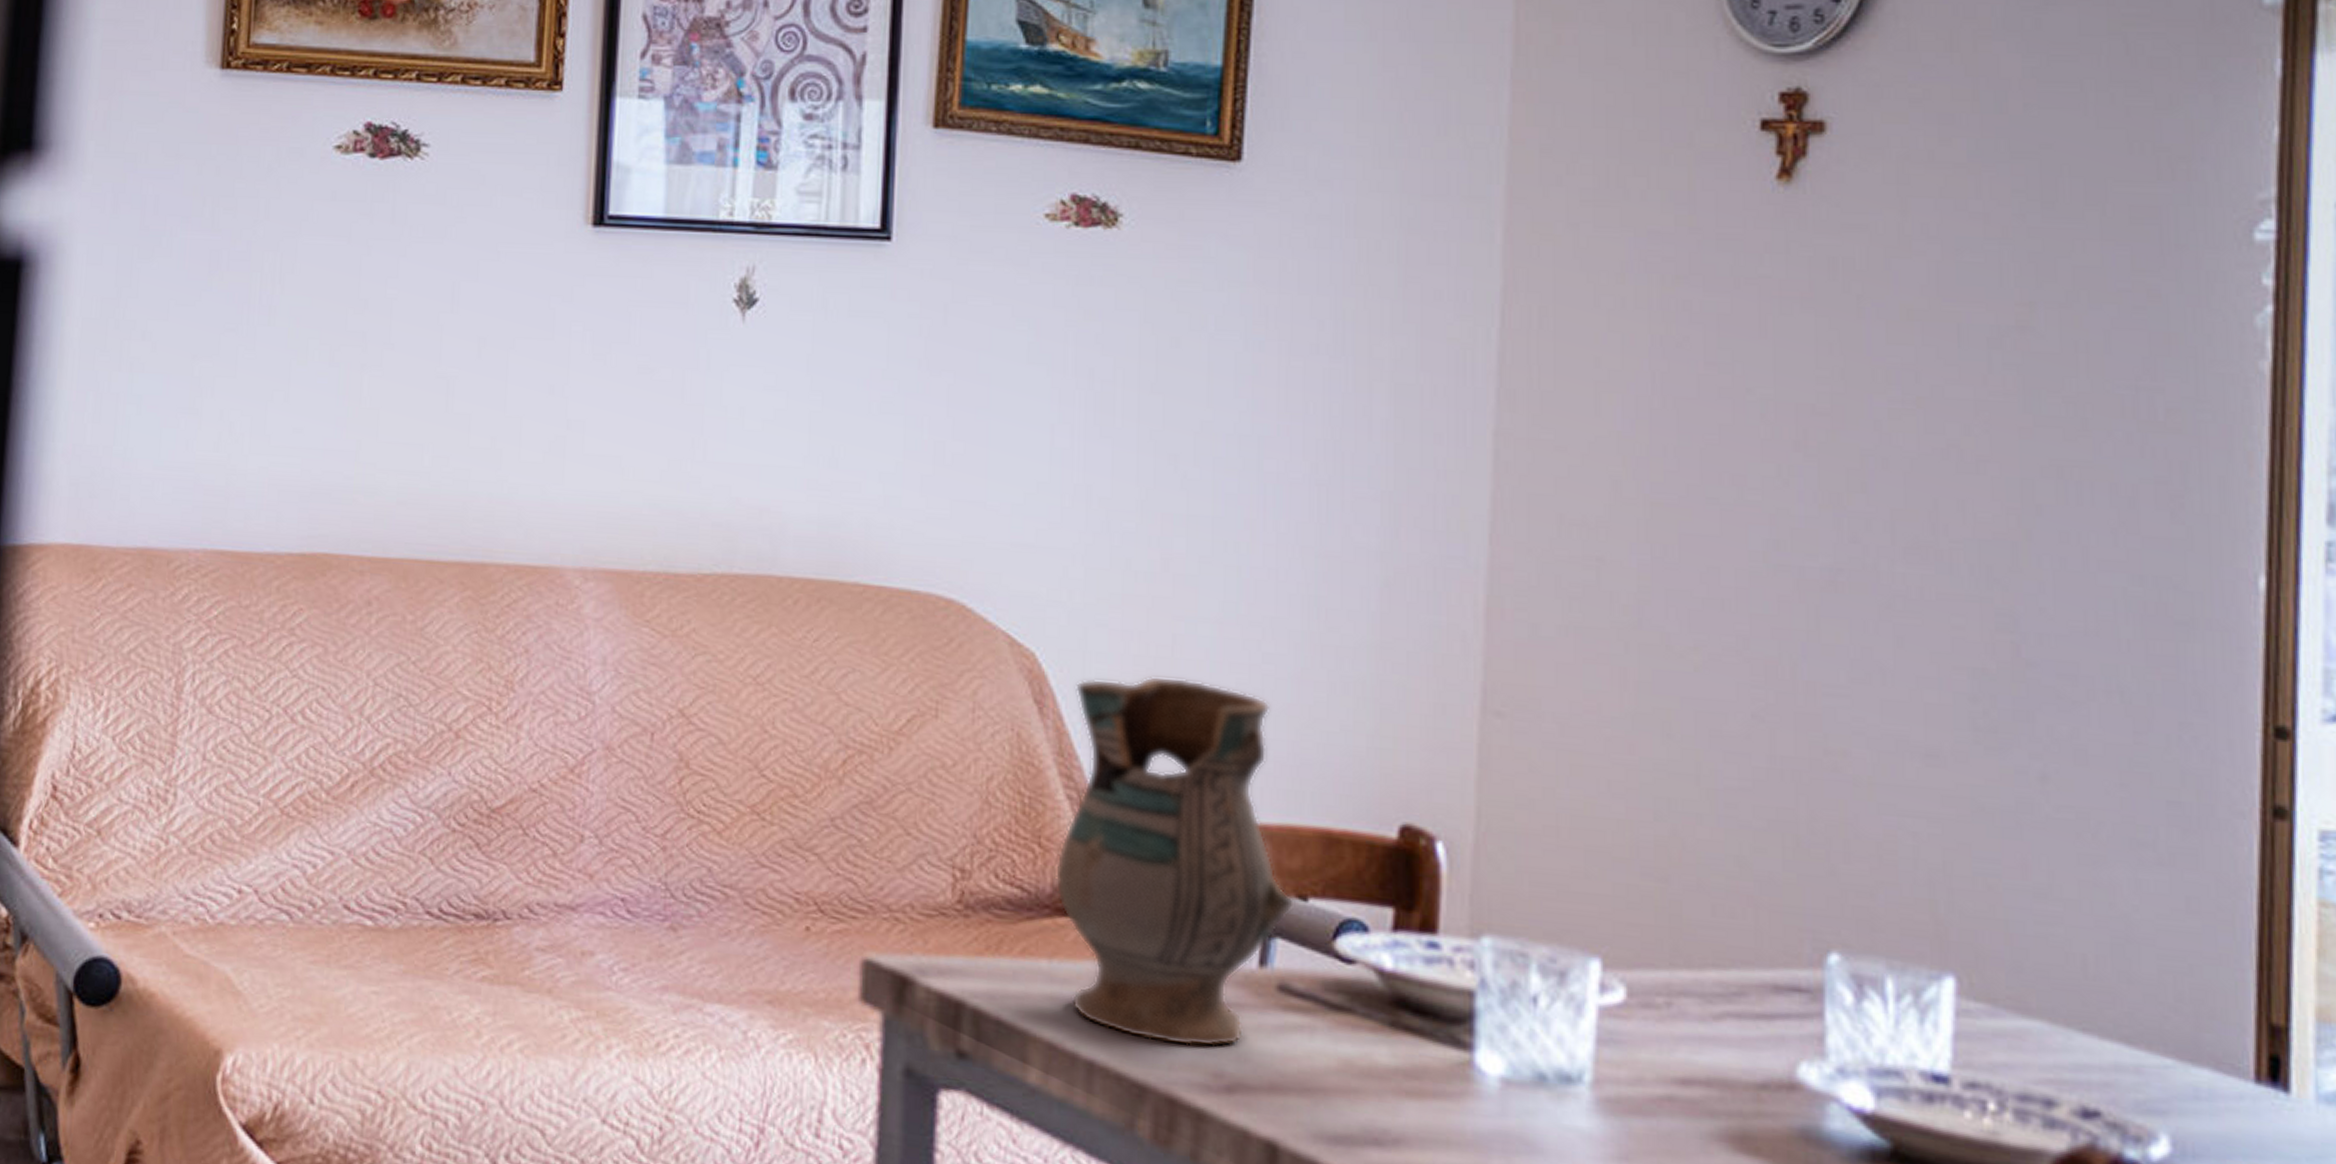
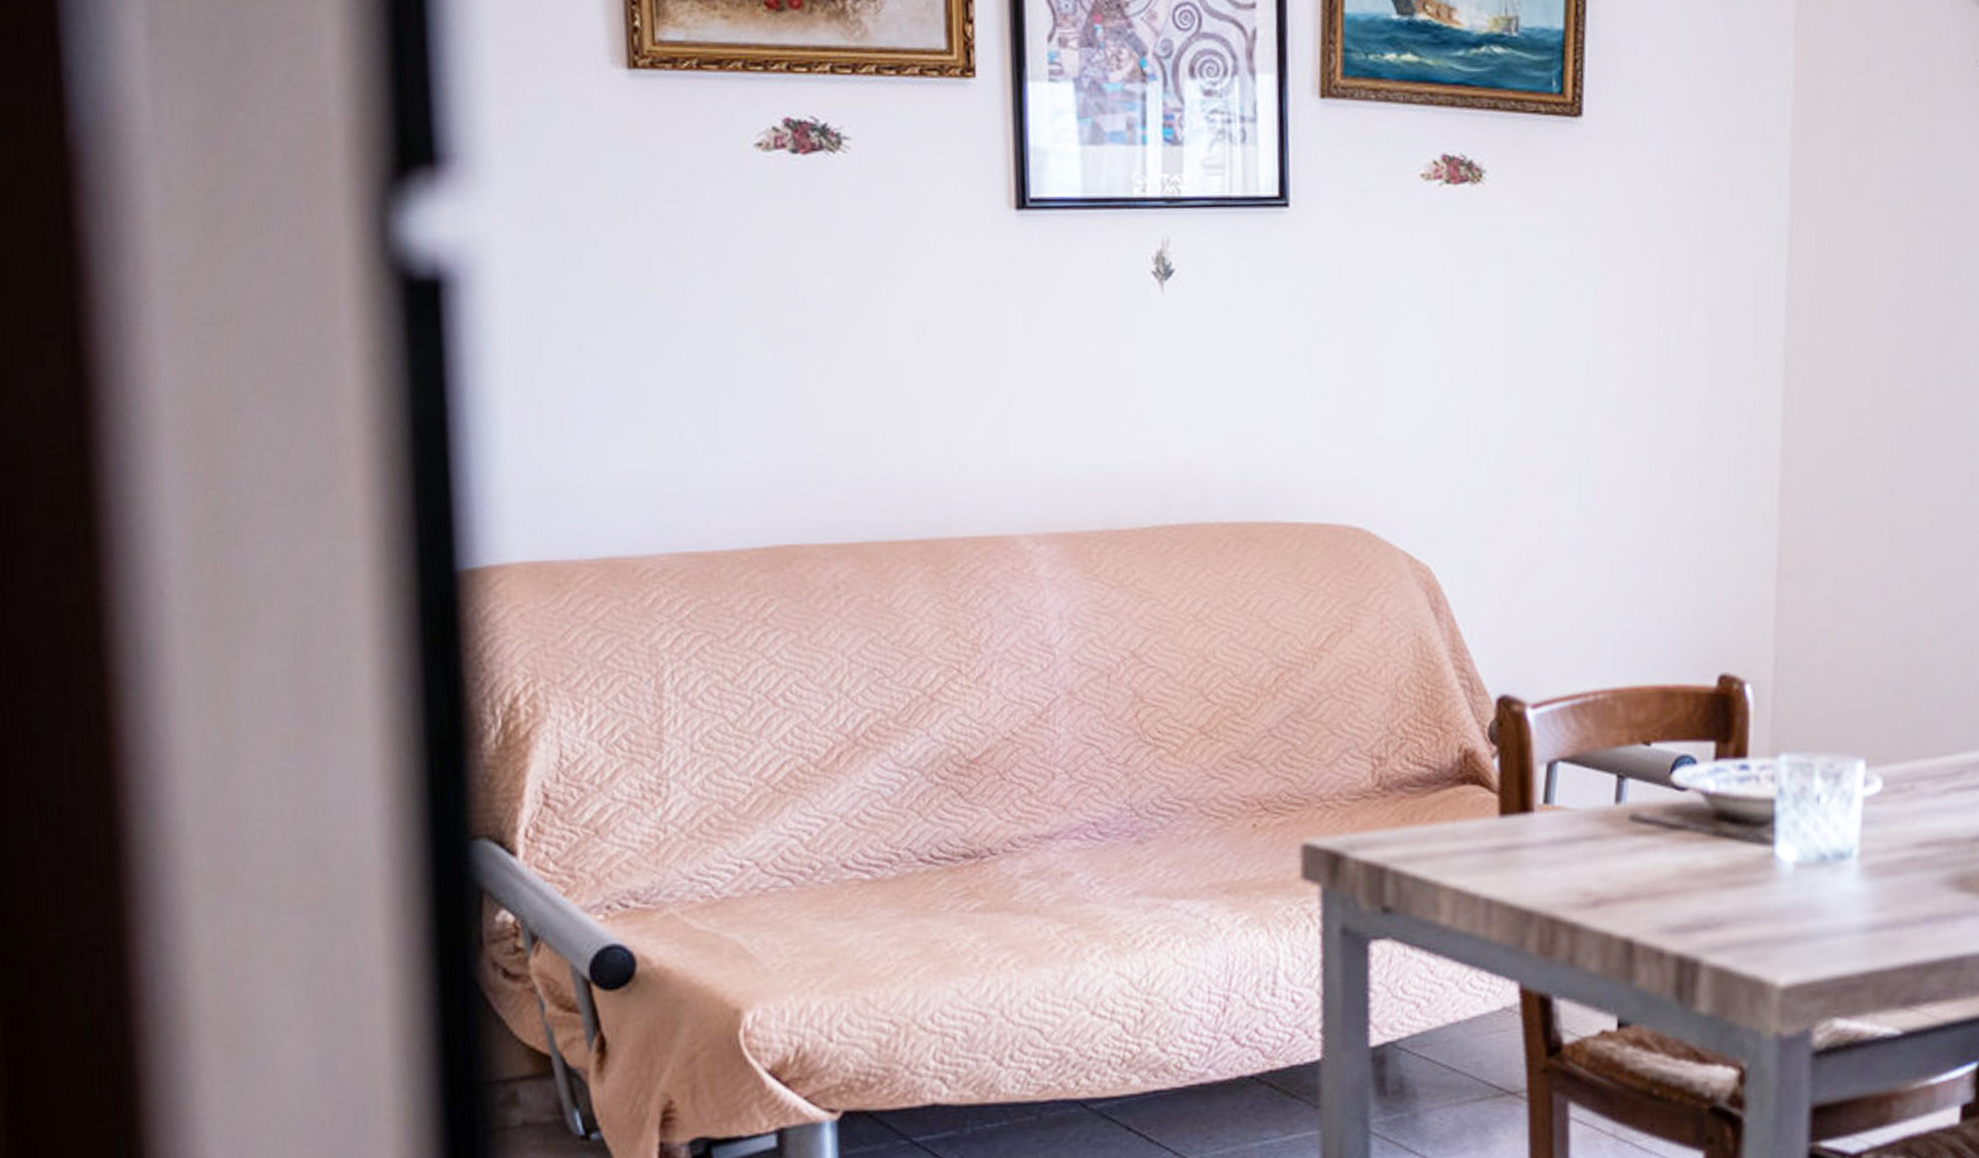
ceramic pitcher: present [1054,675,1295,1048] -> none [1454,574,1641,876]

